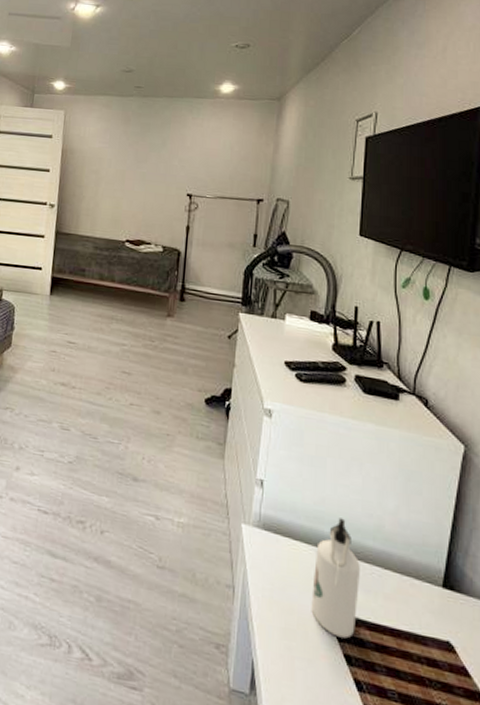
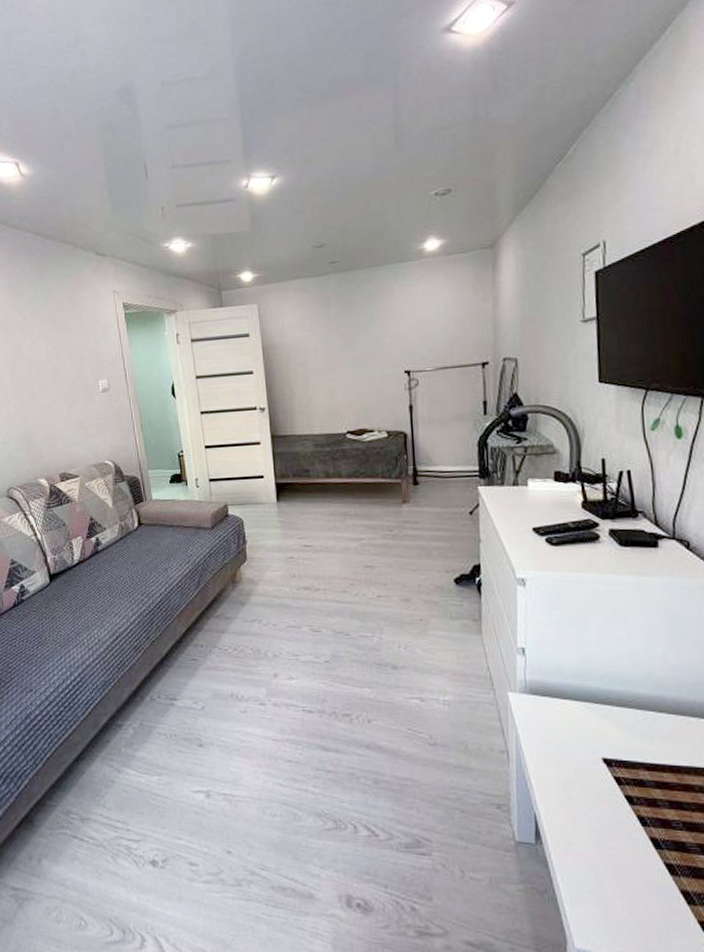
water bottle: present [311,518,360,639] -> none [586,671,634,781]

